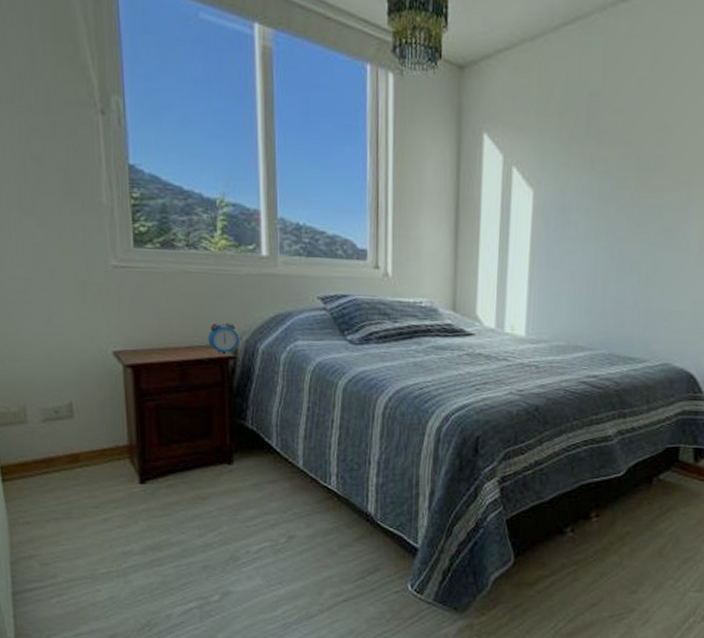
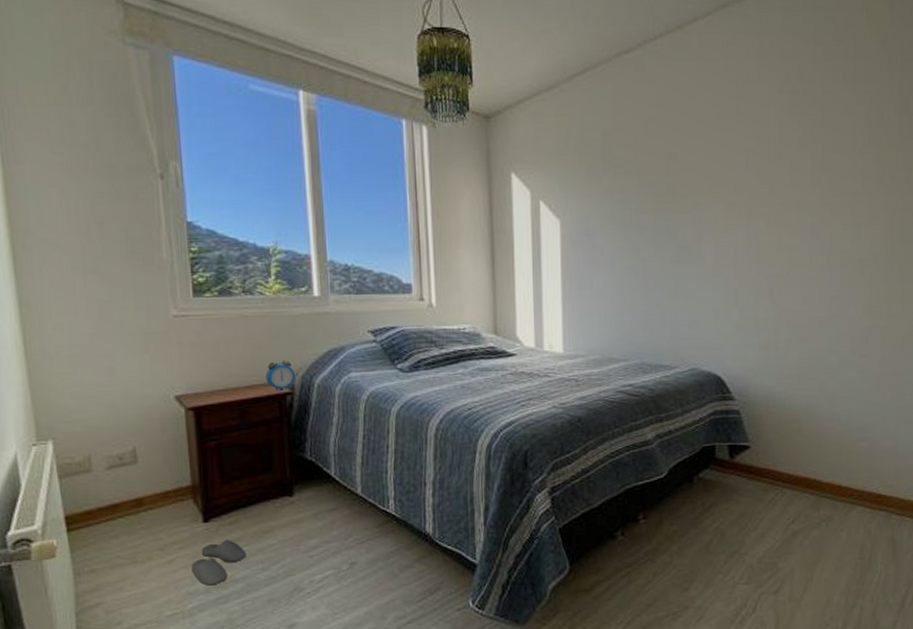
slippers: none [126,503,183,547] -> present [191,540,246,586]

